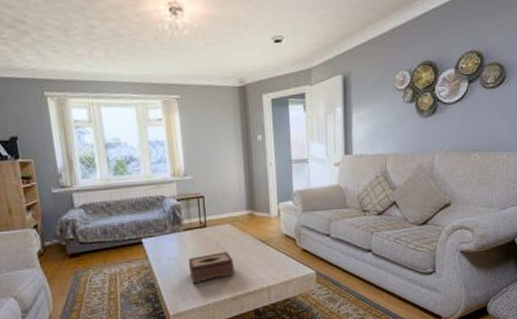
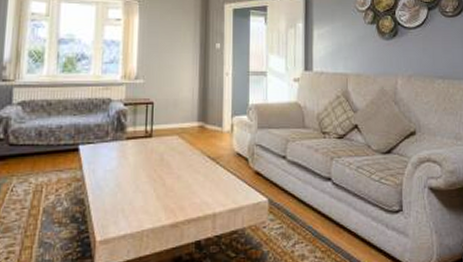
tissue box: present [189,251,235,284] -> none [127,167,177,204]

